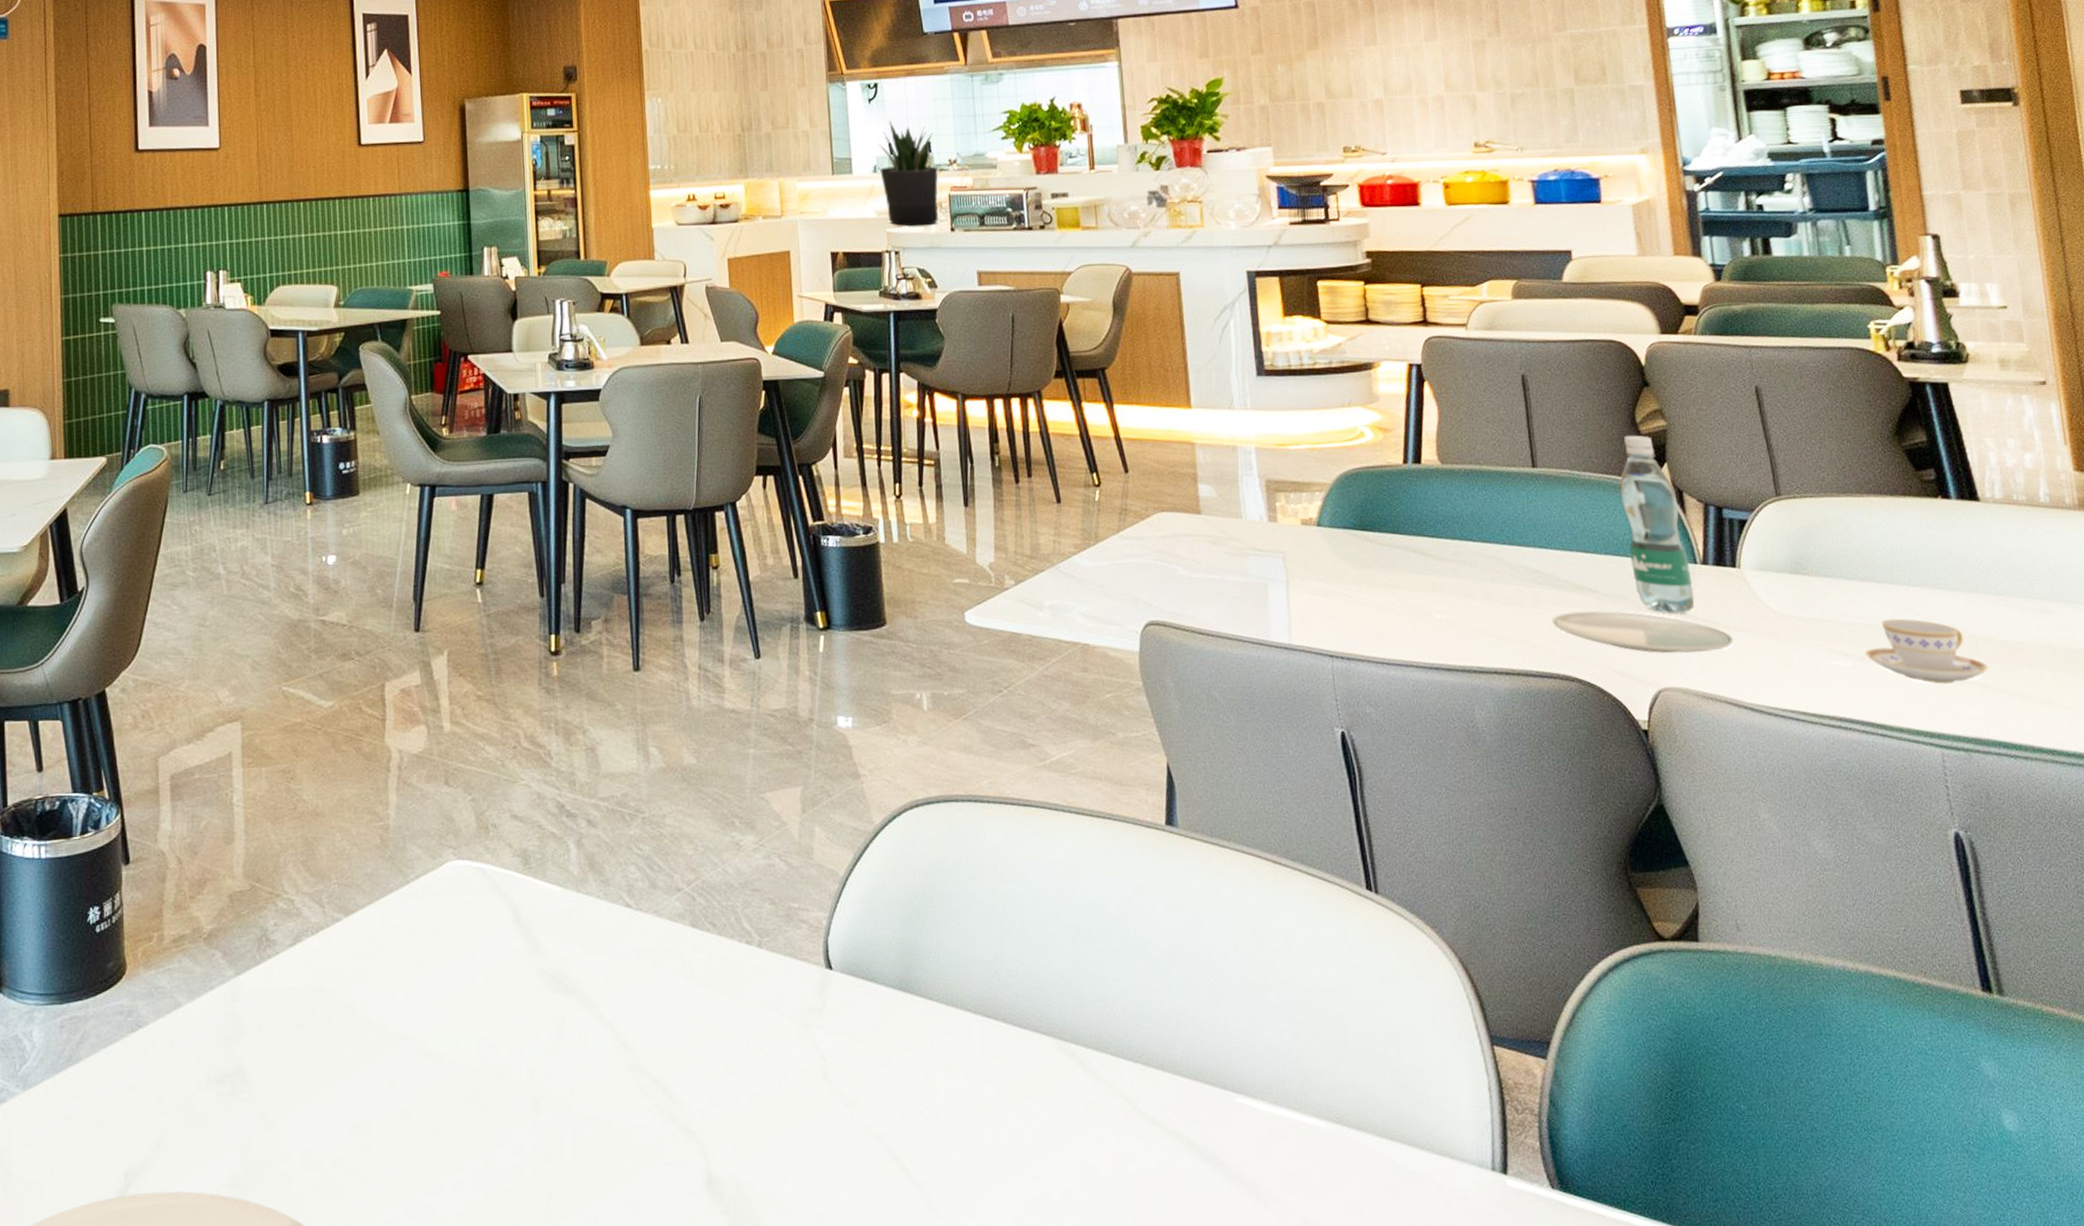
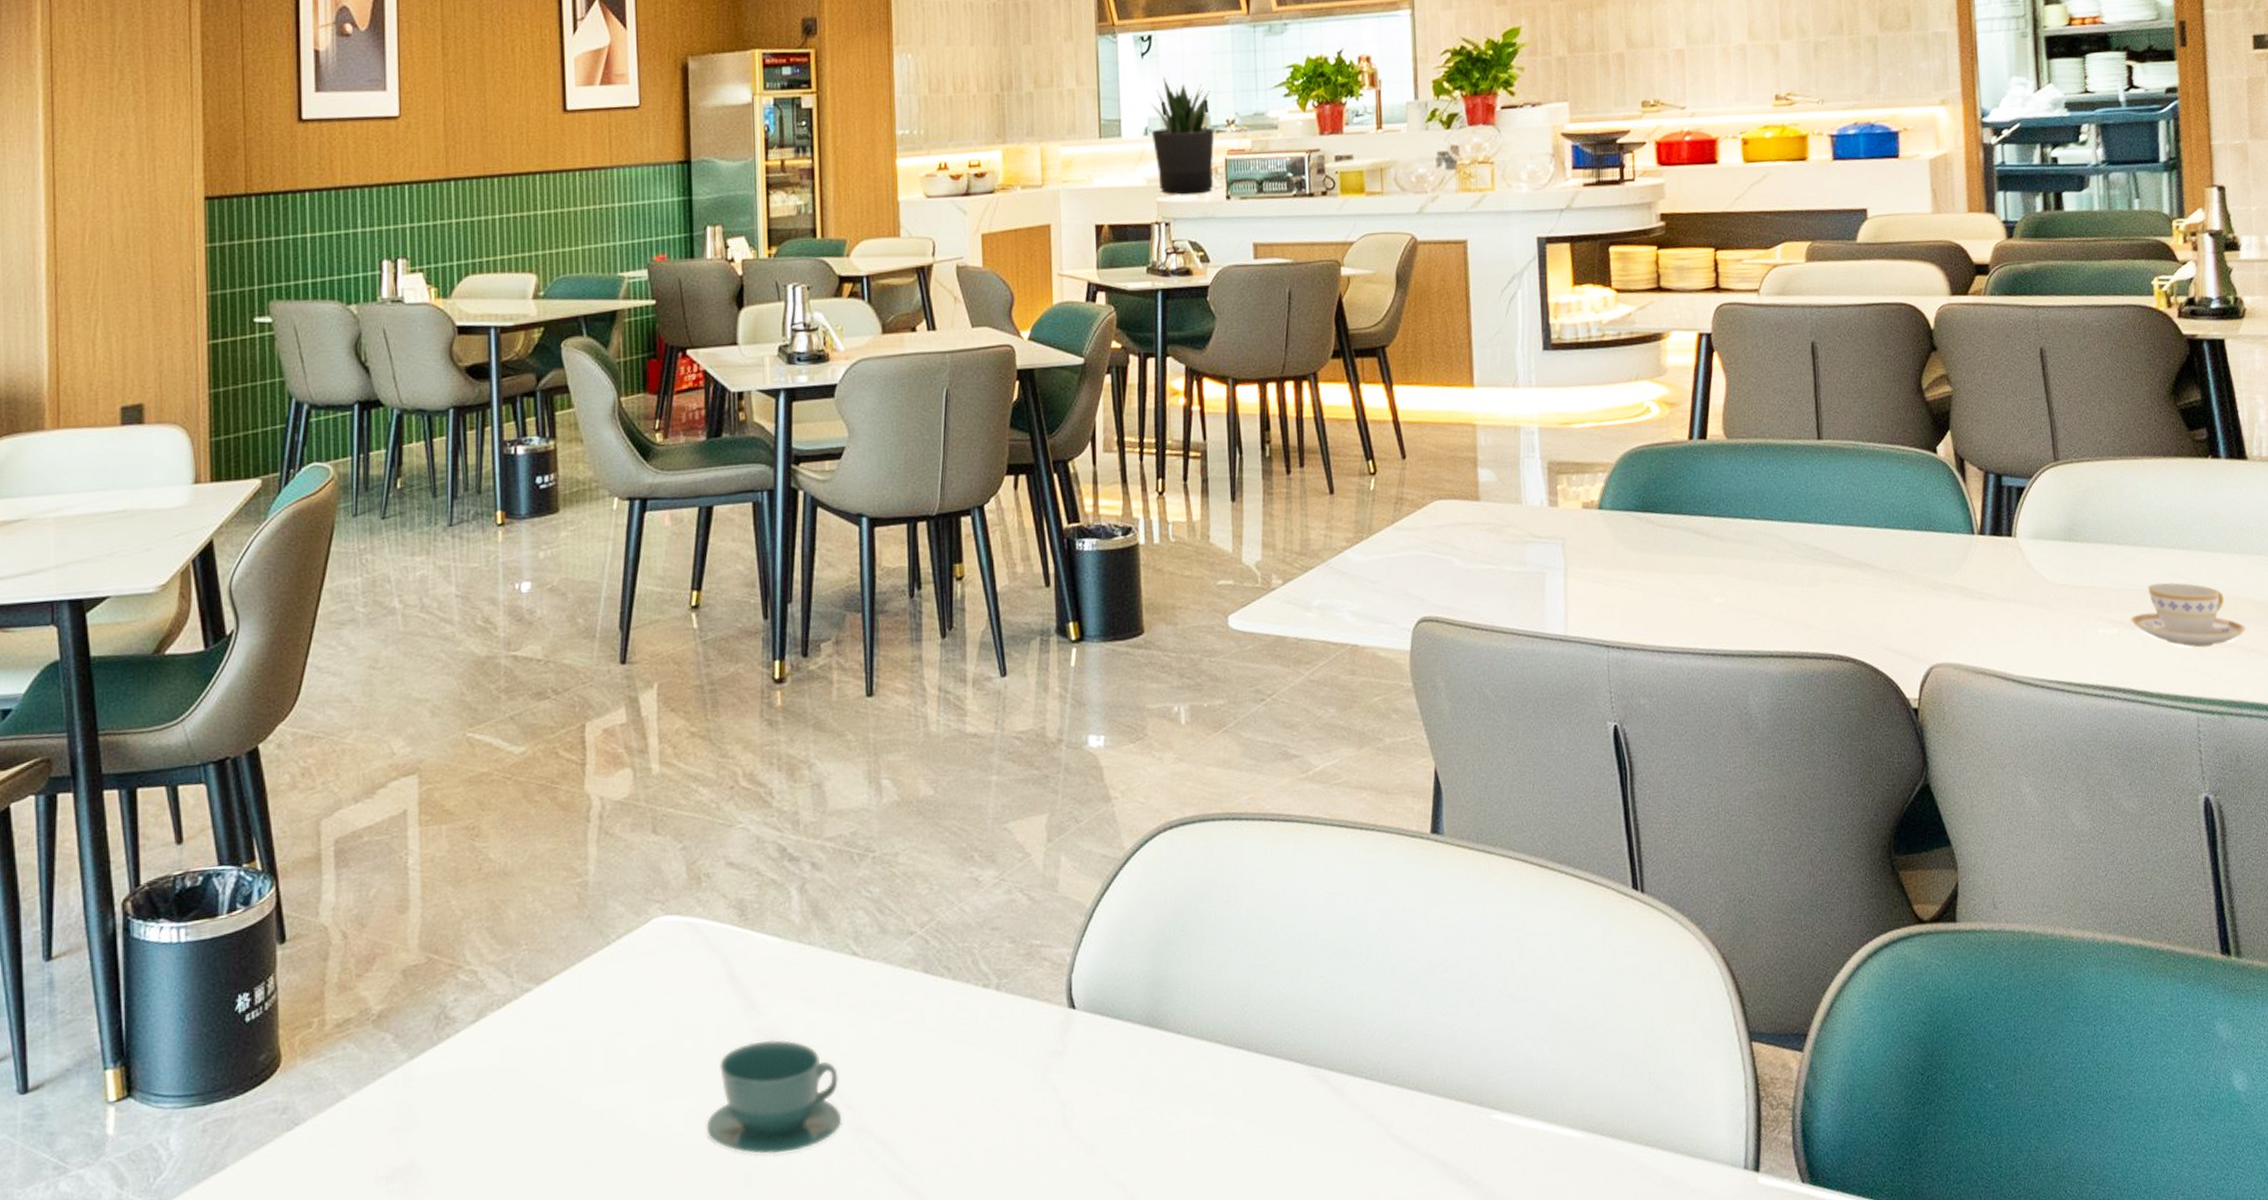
teacup: none [497,979,620,1085] -> present [706,1039,842,1155]
plate: present [1552,611,1733,654] -> none [1829,587,2005,629]
bottle: present [1618,435,1695,614] -> none [1901,402,1970,587]

